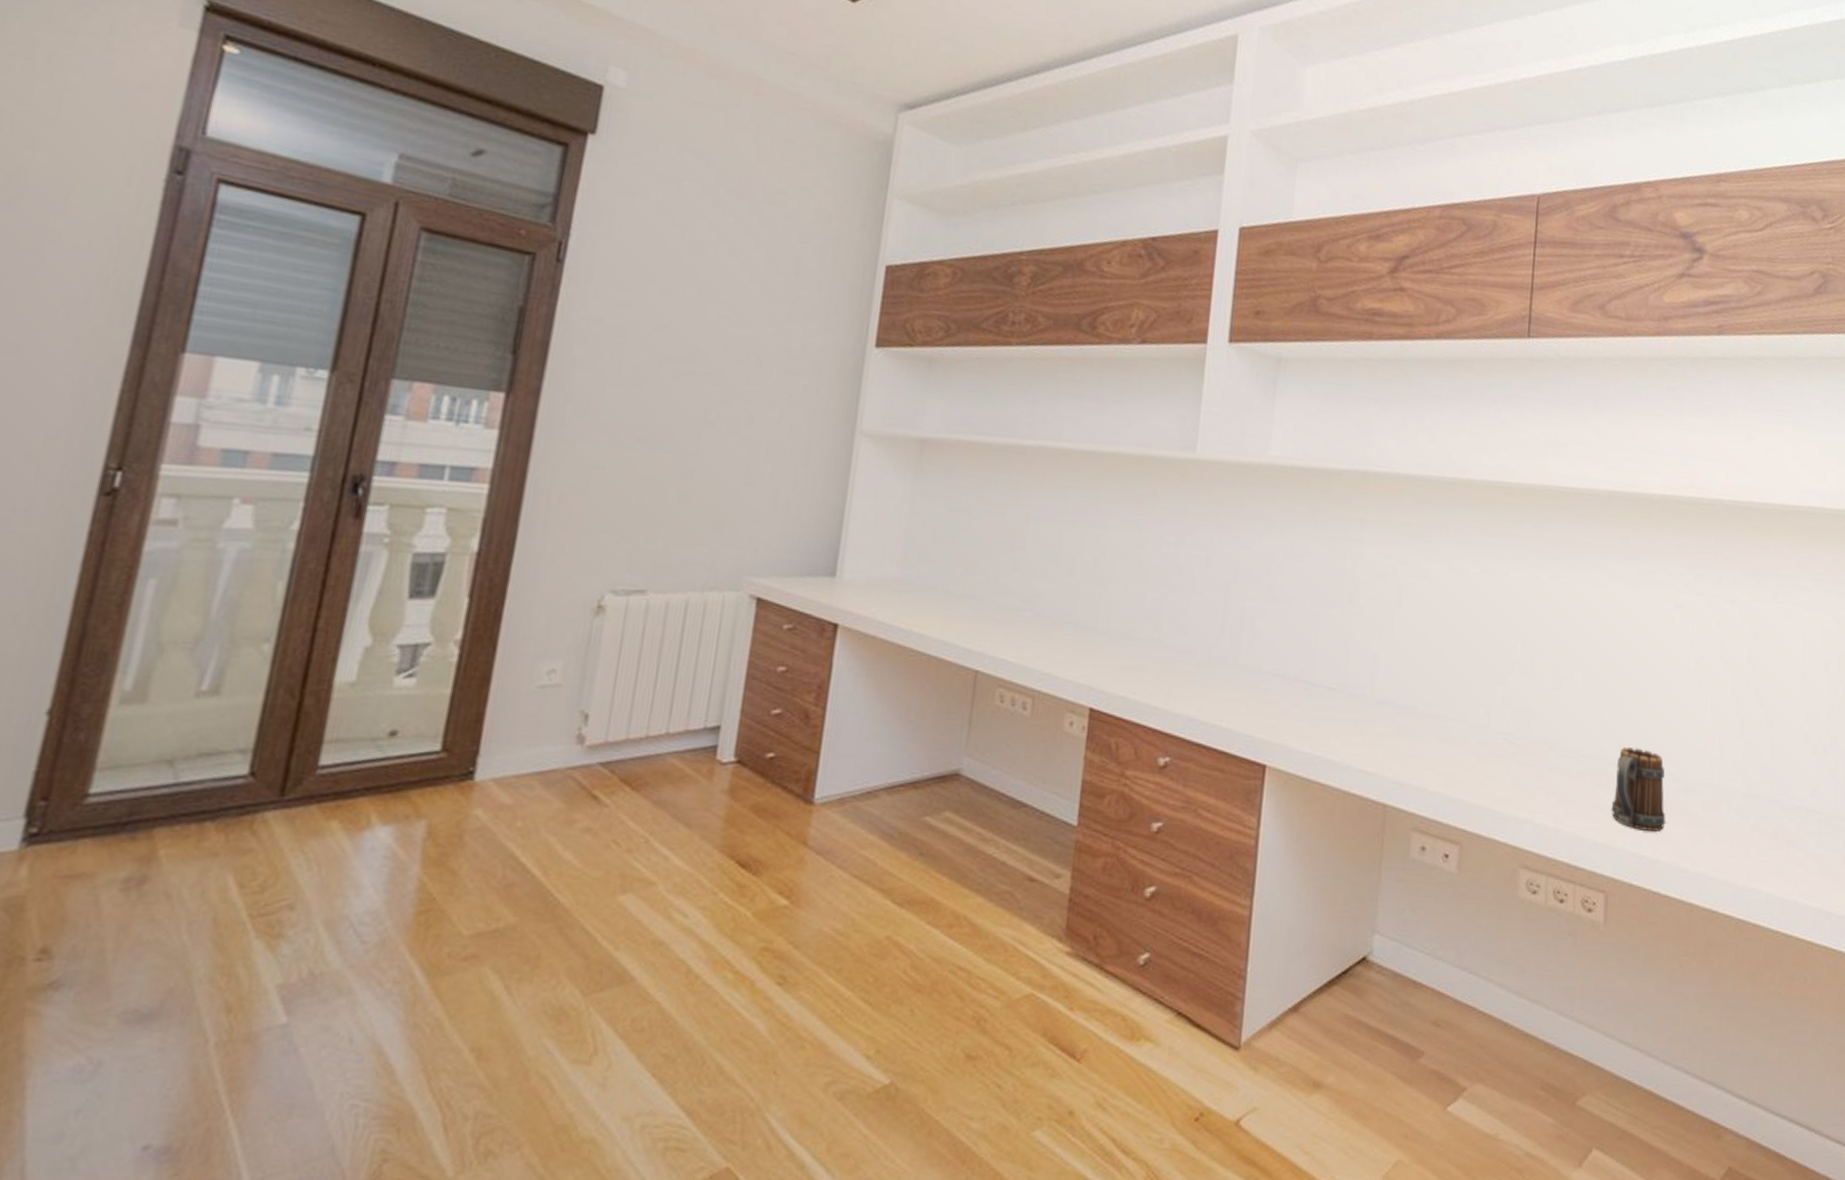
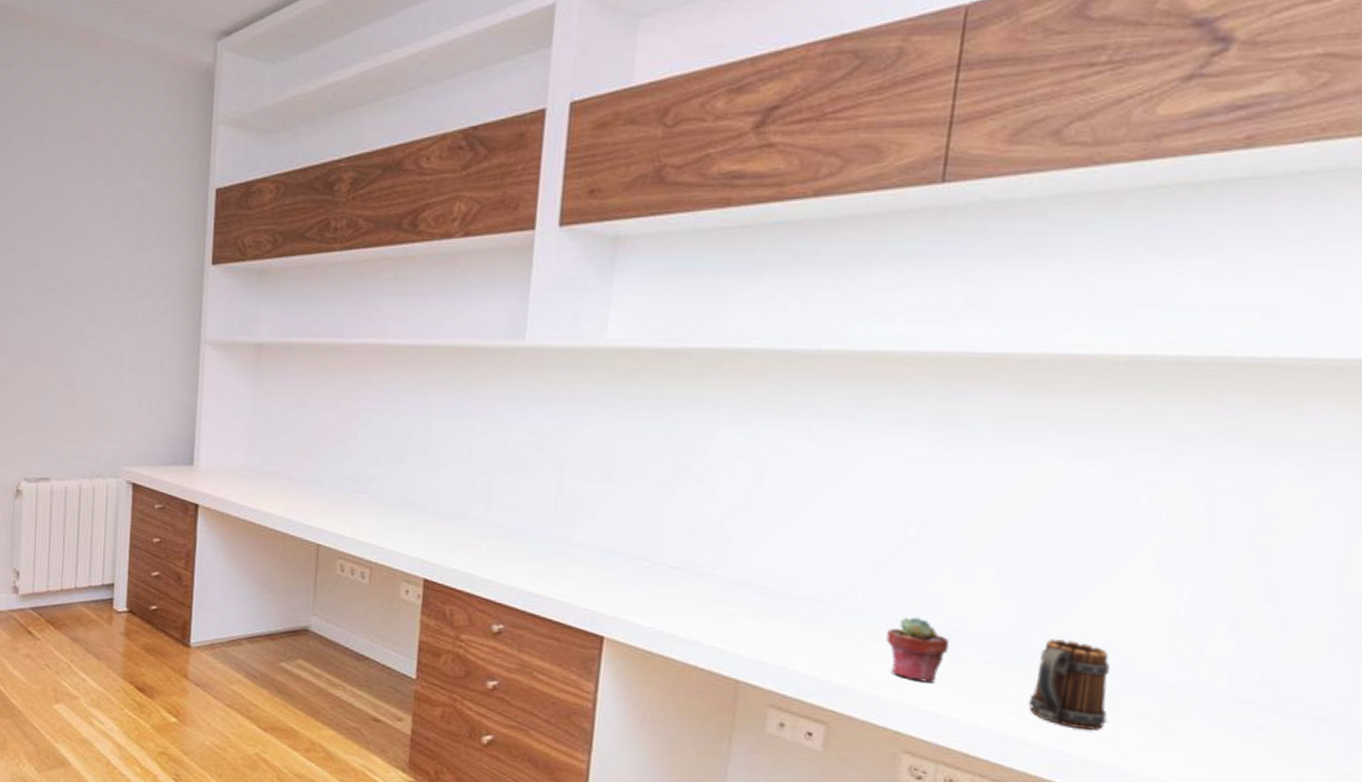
potted succulent: none [1504,731,1552,795] -> present [886,617,950,683]

